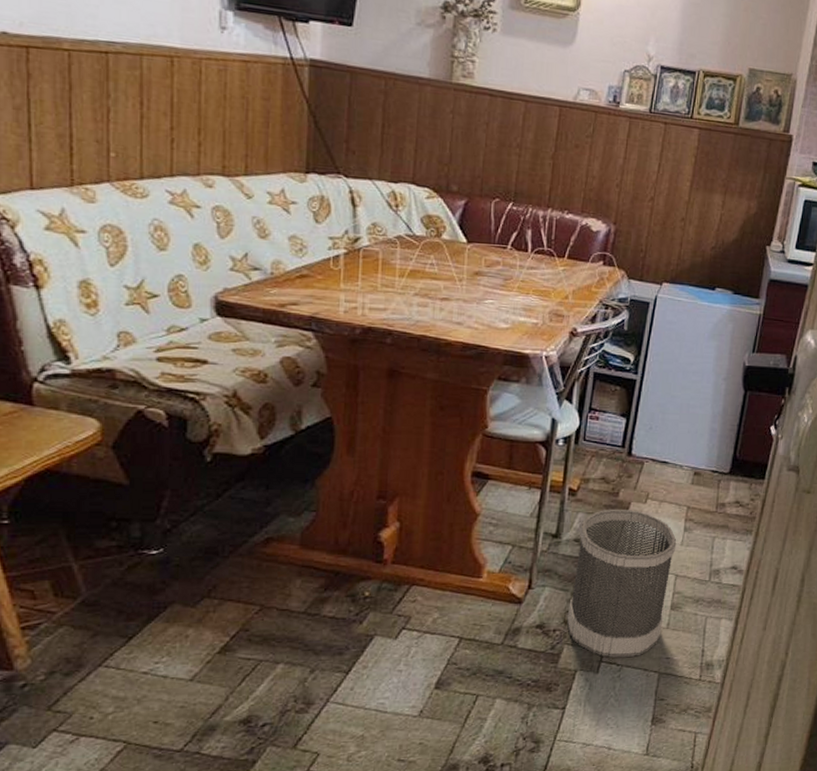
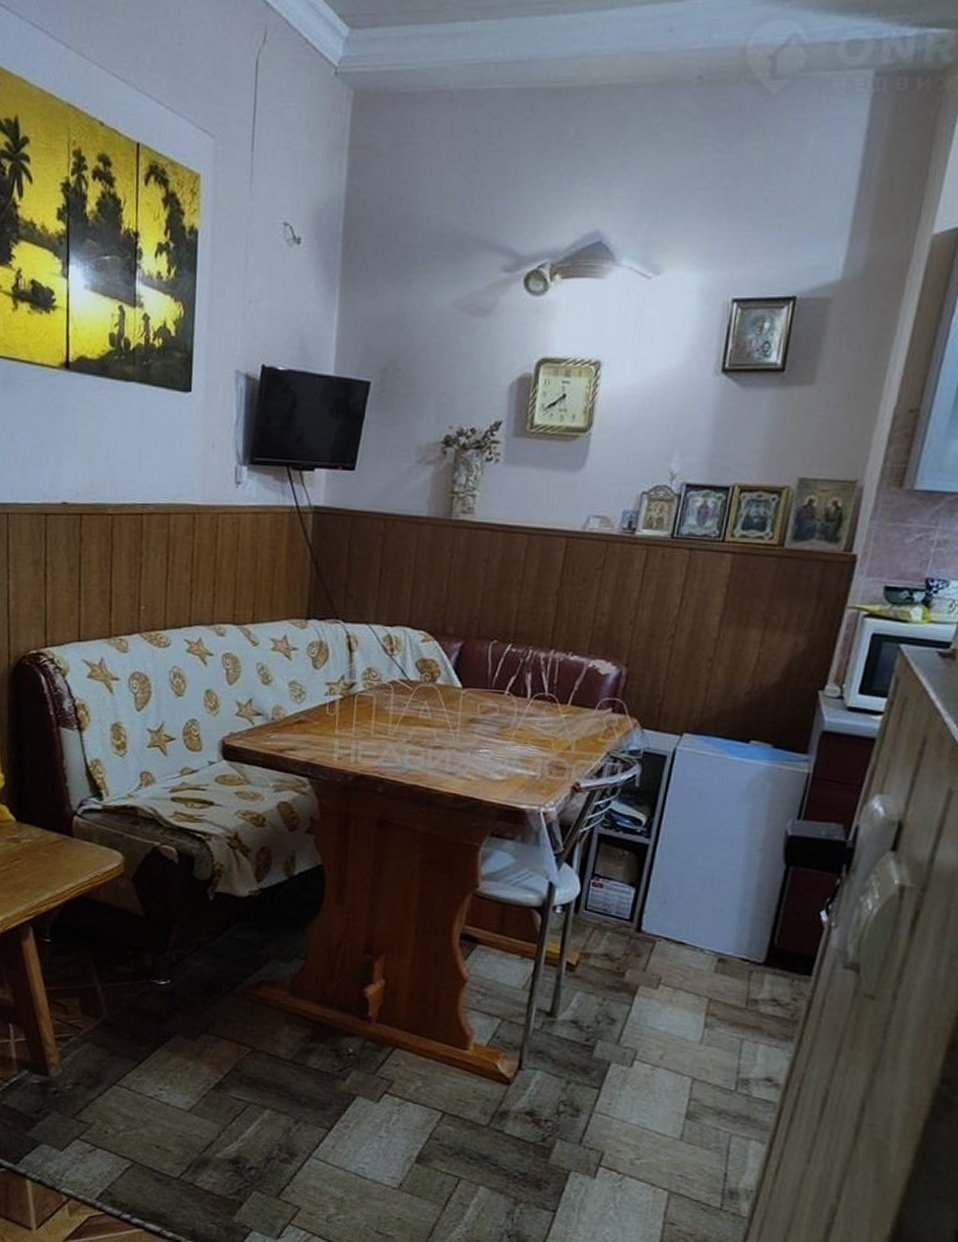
wastebasket: present [566,509,677,657] -> none [560,990,695,1167]

